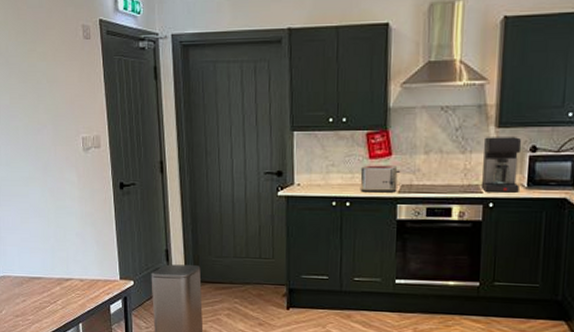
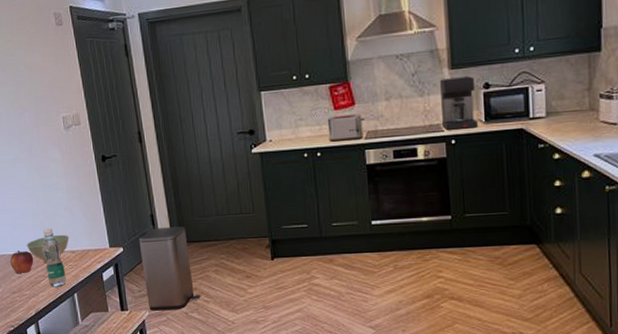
fruit: none [16,273,40,298] -> present [10,250,34,274]
bowl: none [33,260,79,288] -> present [26,234,70,263]
bottle: none [49,252,72,315] -> present [41,227,67,287]

